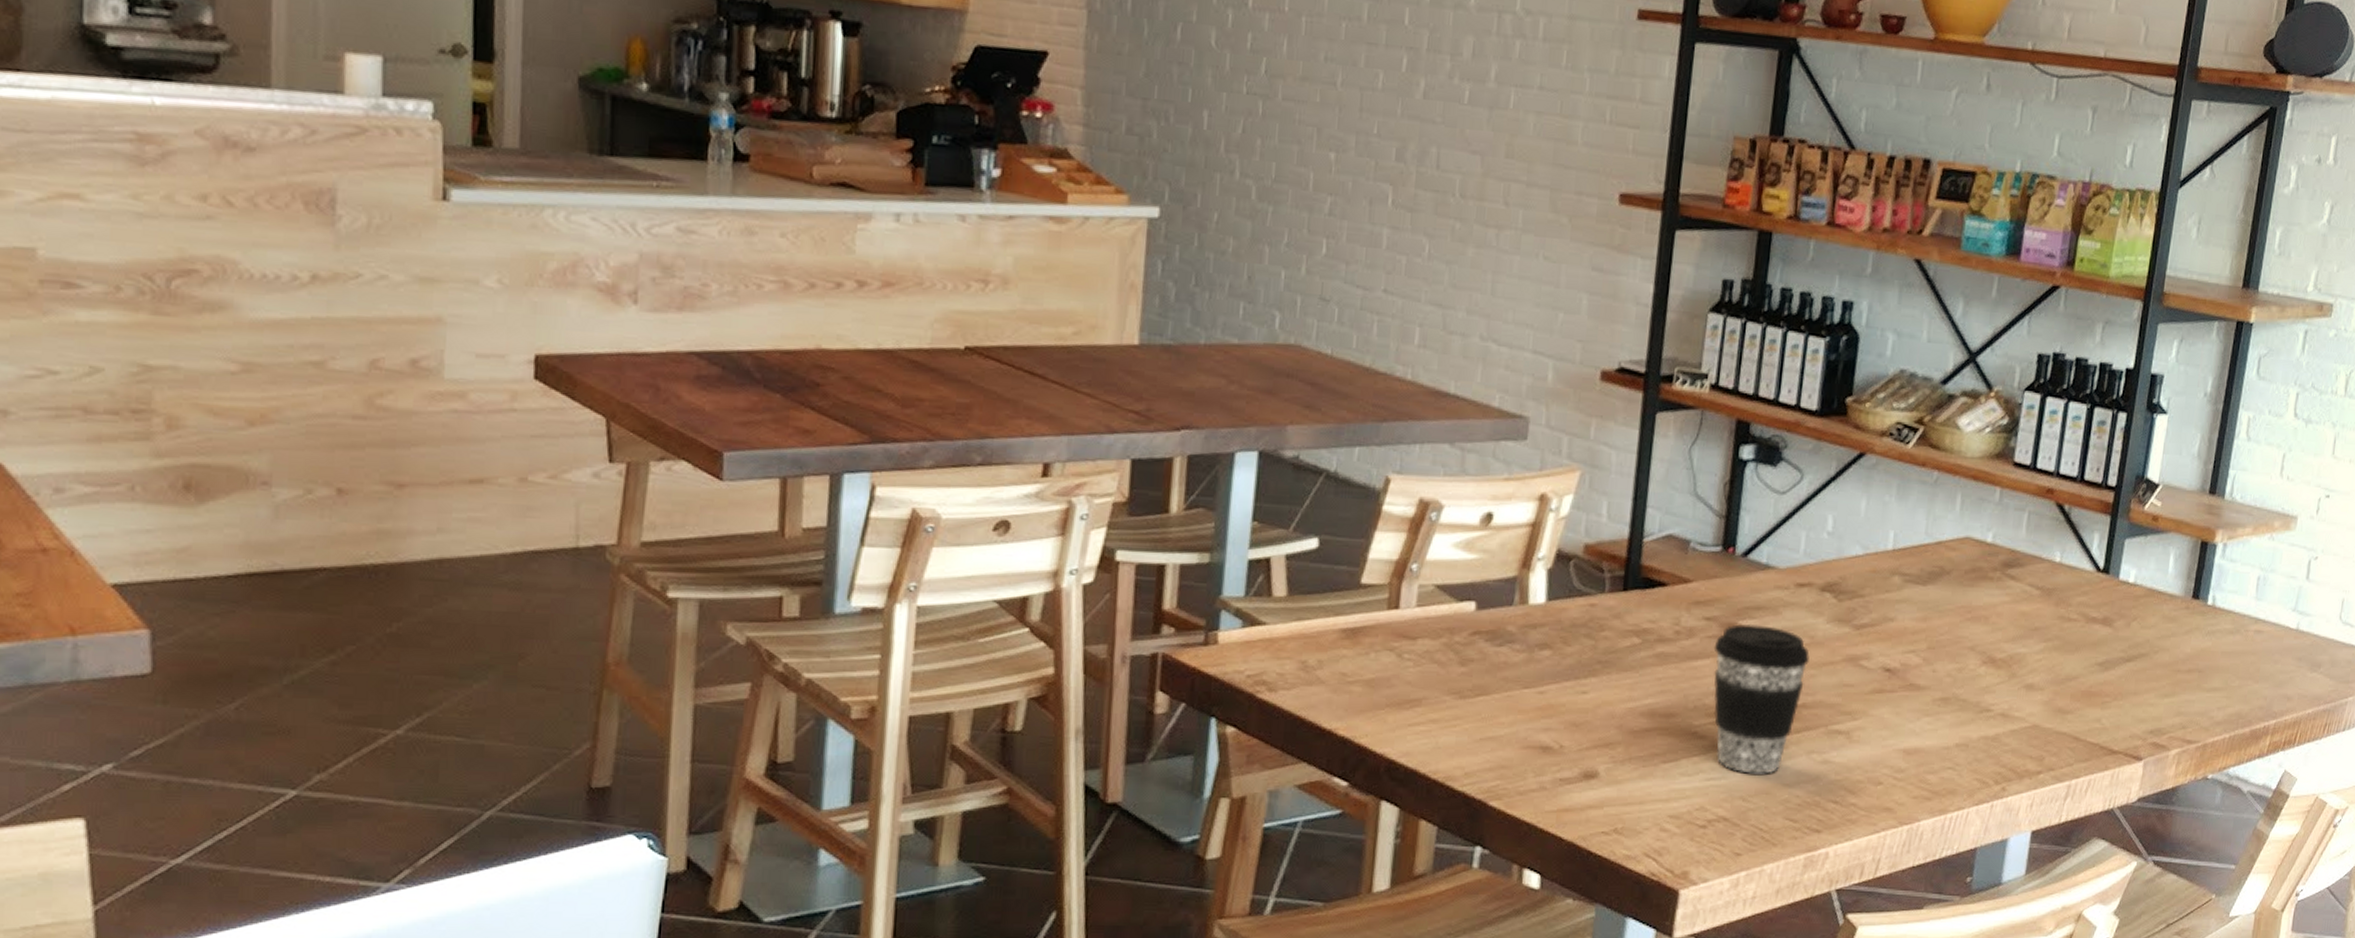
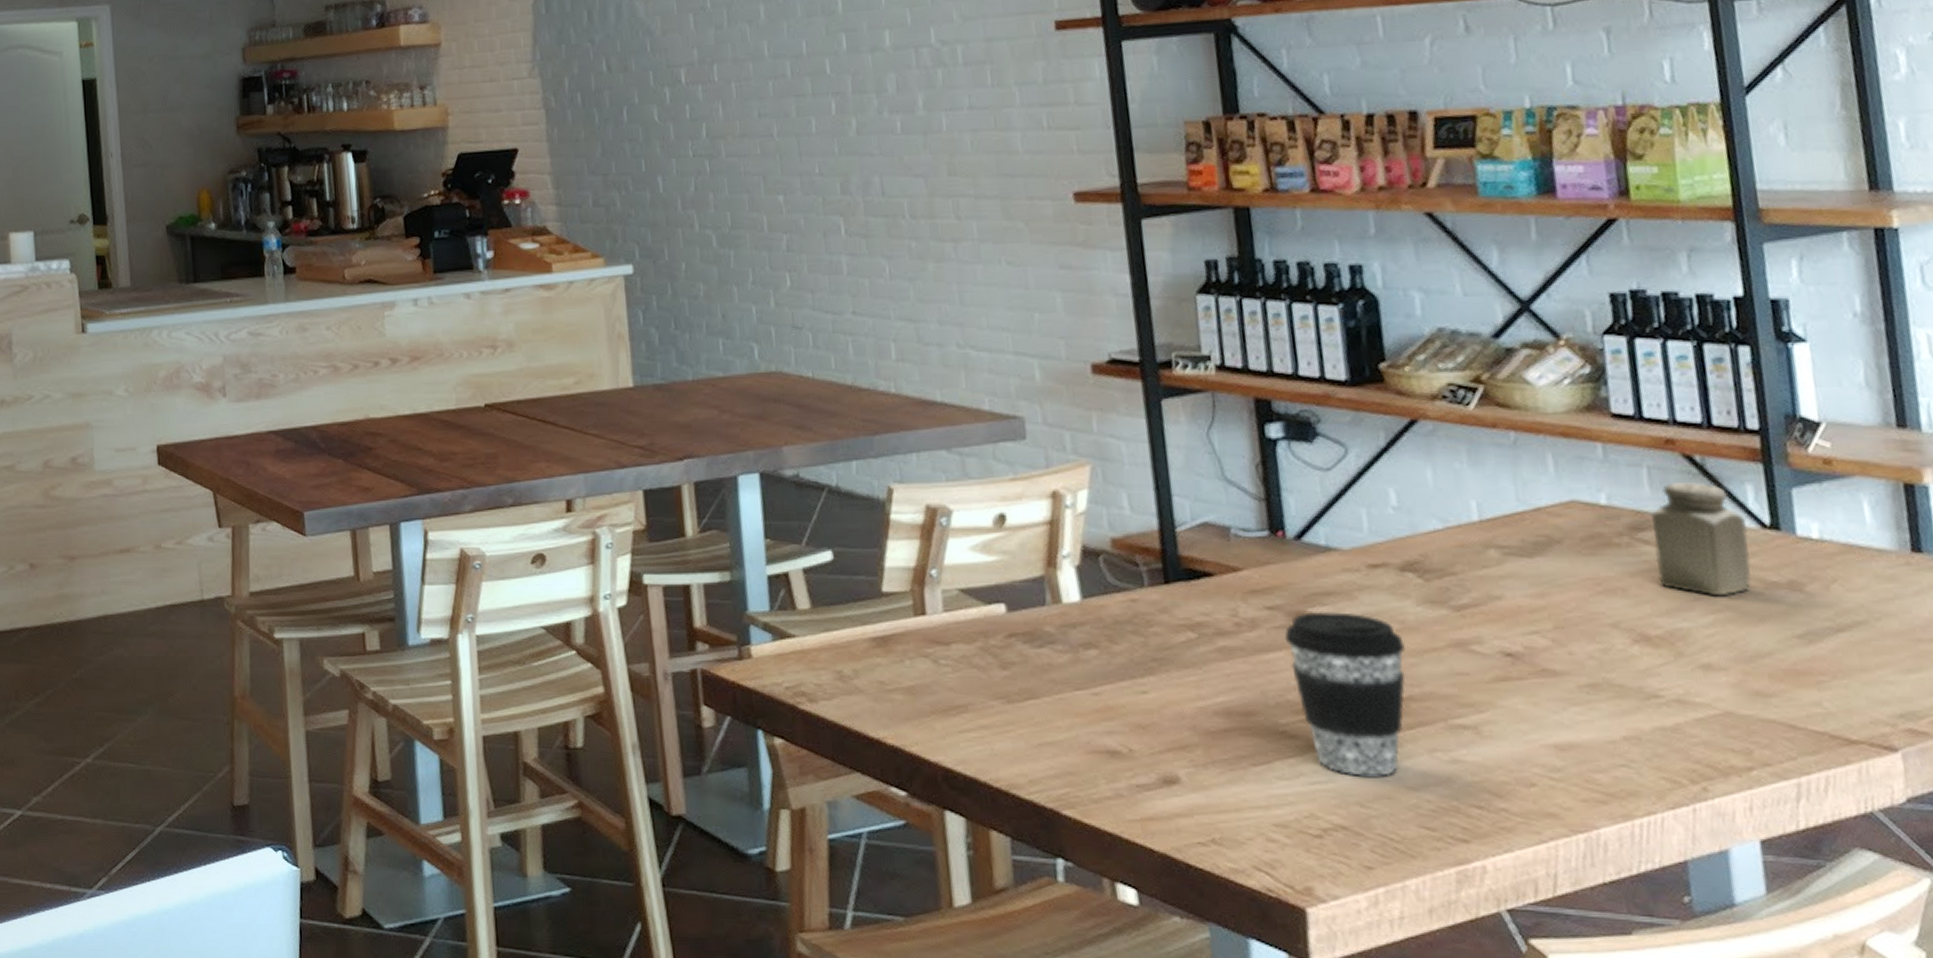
salt shaker: none [2013,527,2087,628] -> present [1651,482,1753,597]

